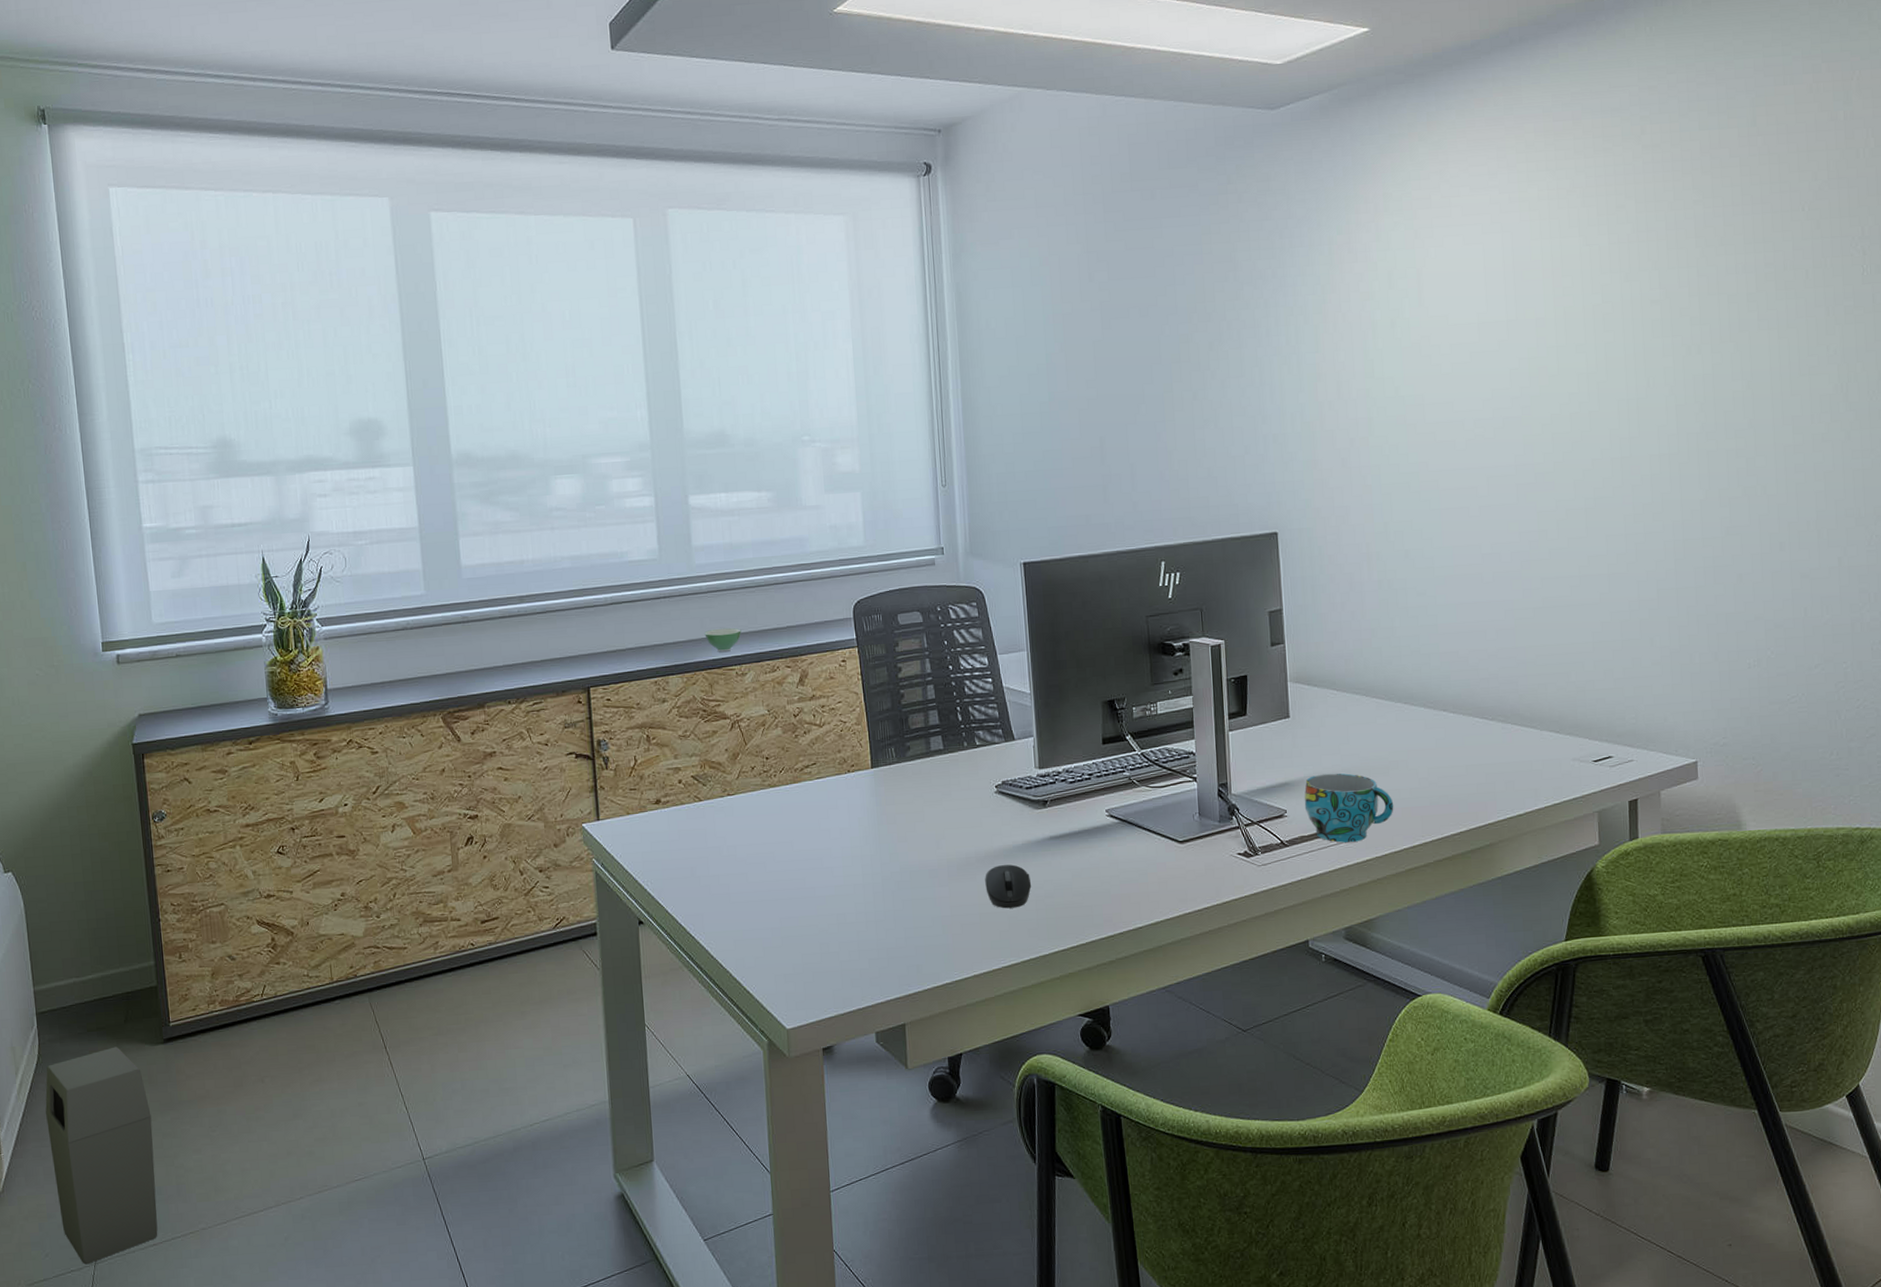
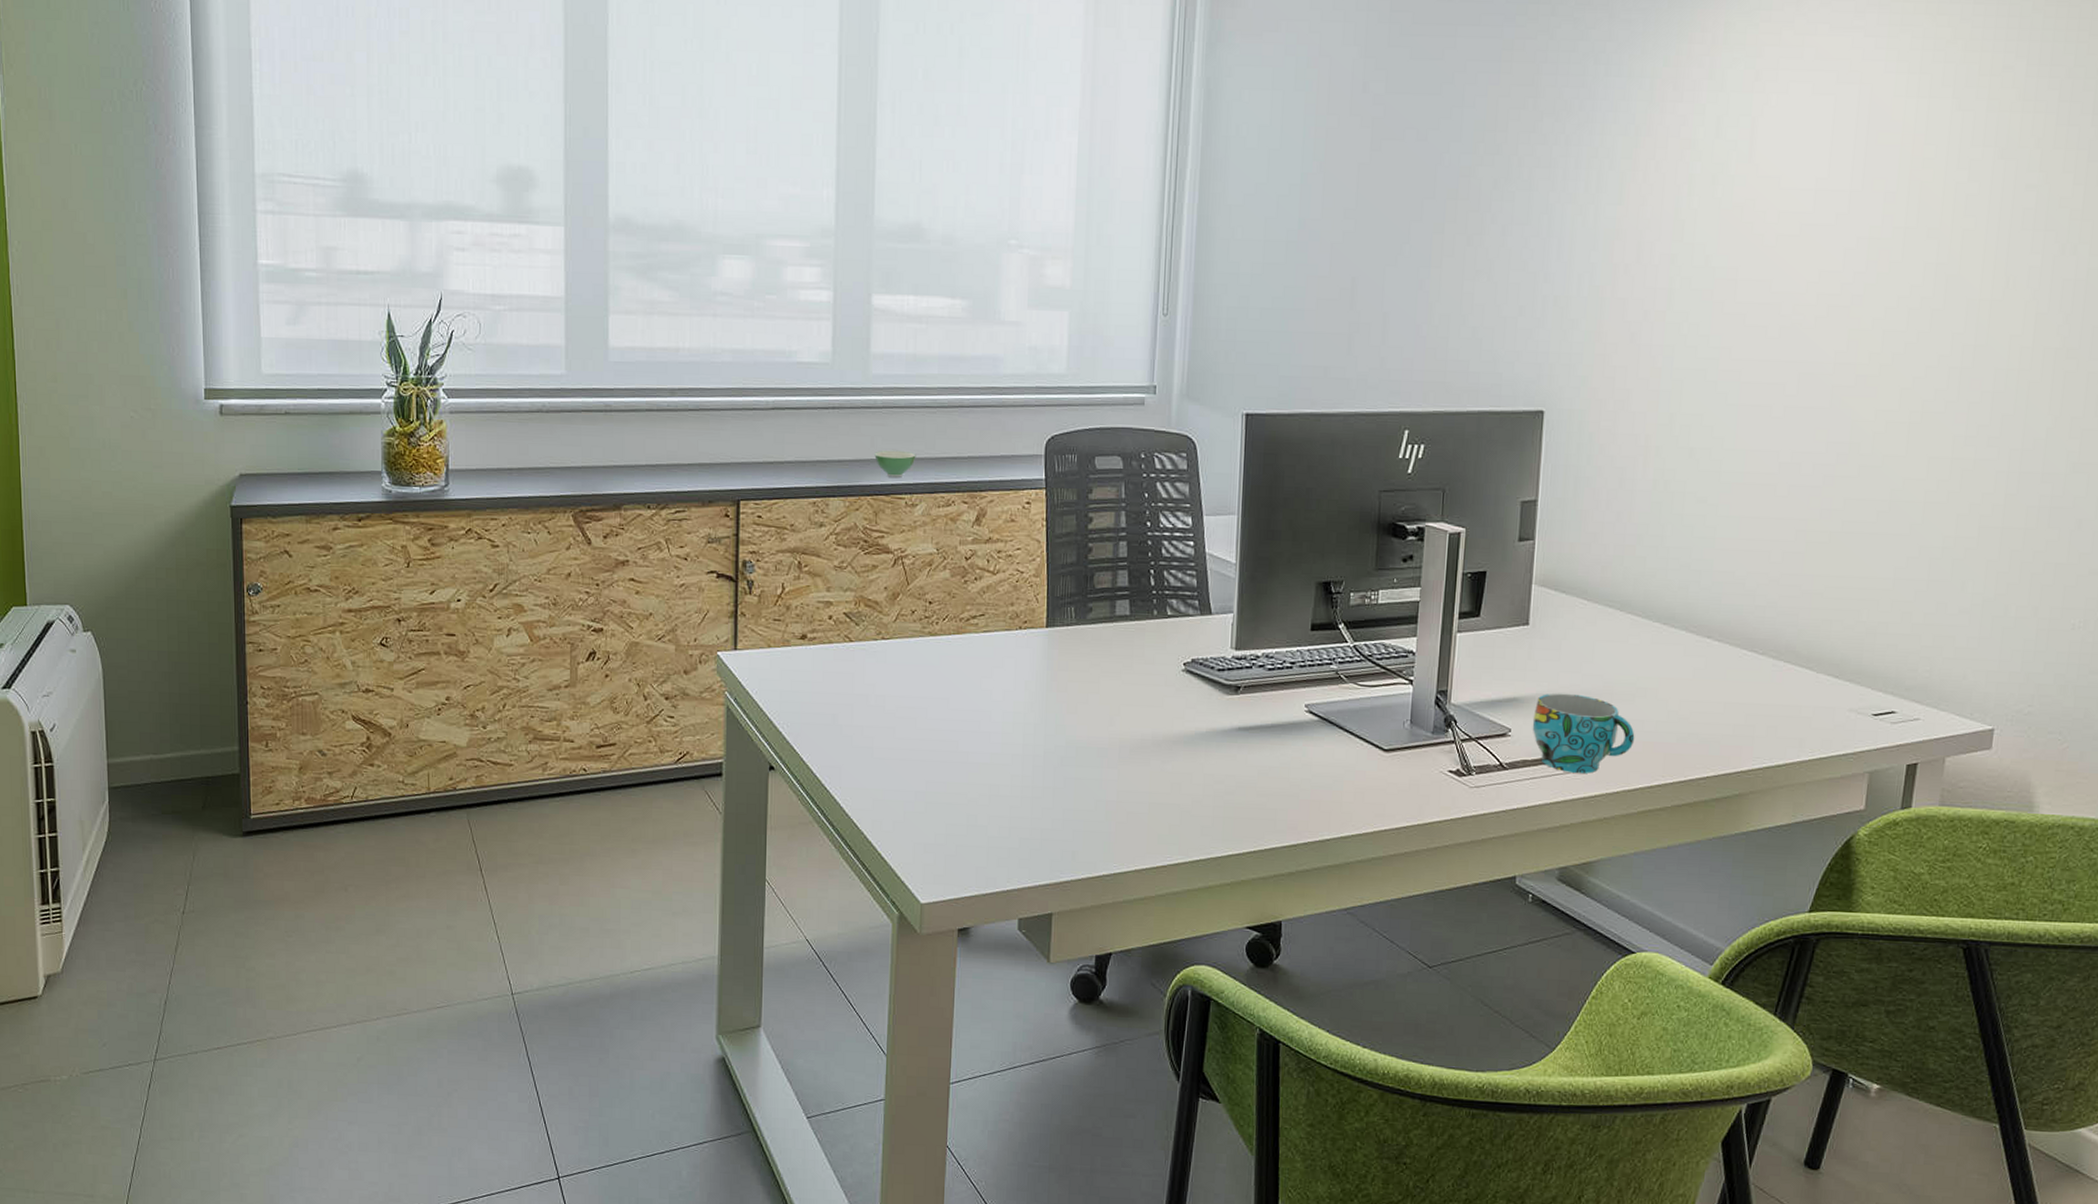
trash bin: present [45,1046,158,1264] -> none [112,833,225,1059]
computer mouse: present [985,864,1032,909] -> none [1159,752,1211,802]

